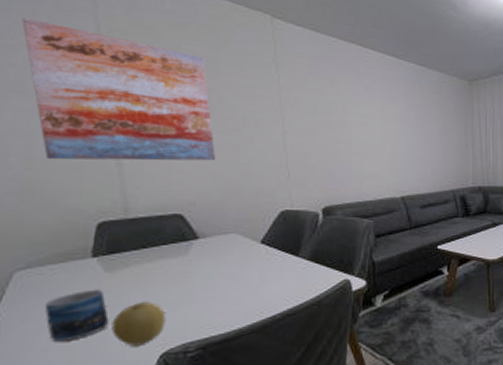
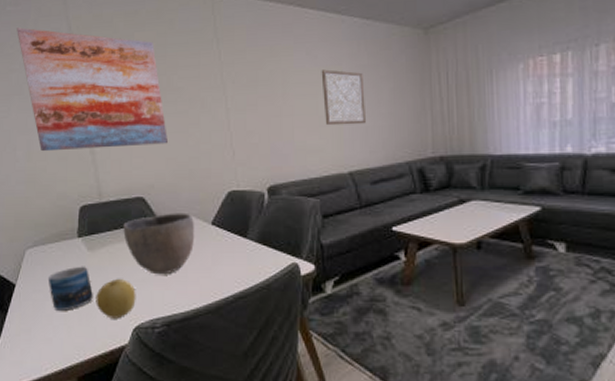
bowl: none [153,231,242,296] -> present [123,212,195,275]
wall art: none [379,104,418,156] -> present [321,69,366,126]

